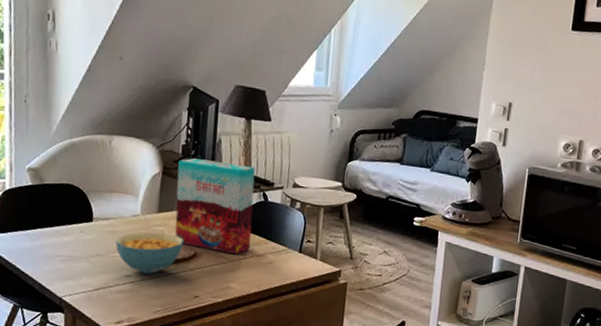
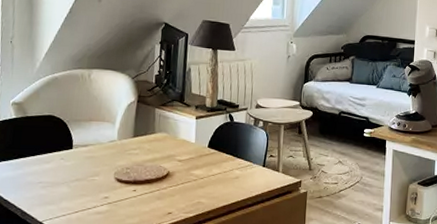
cereal bowl: present [115,231,184,274] -> none [94,155,157,195]
cereal box: present [175,158,255,255] -> none [149,86,222,172]

